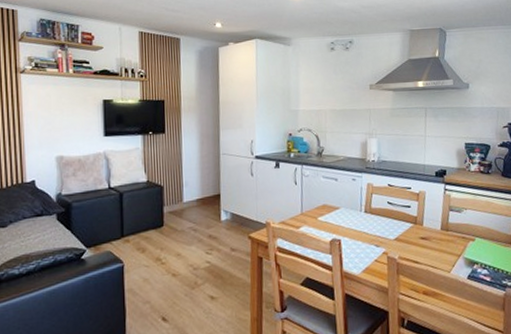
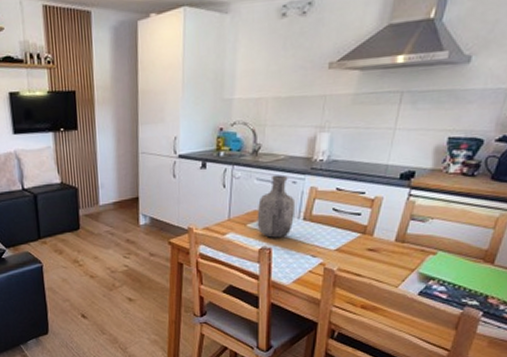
vase: none [325,173,358,230] -> present [257,174,296,238]

